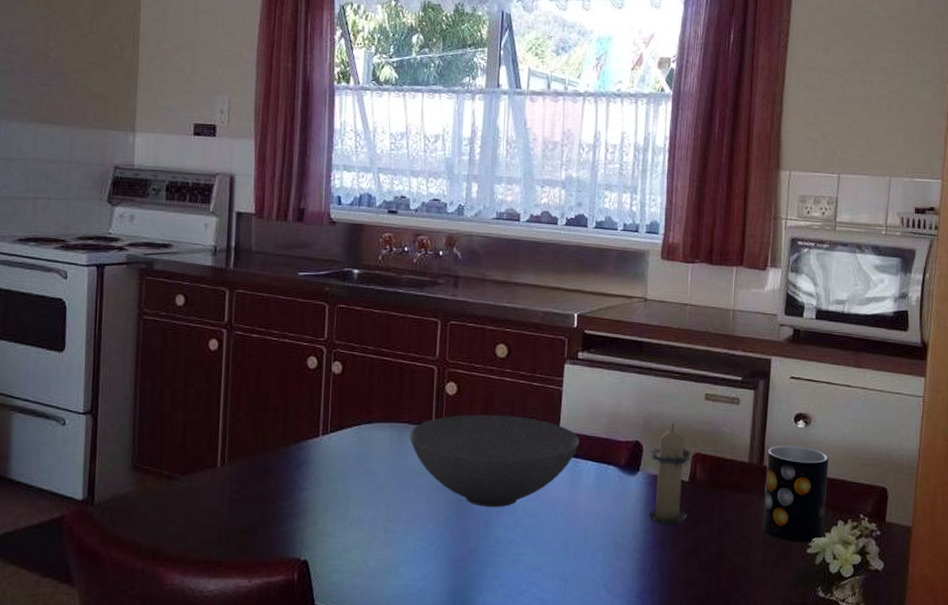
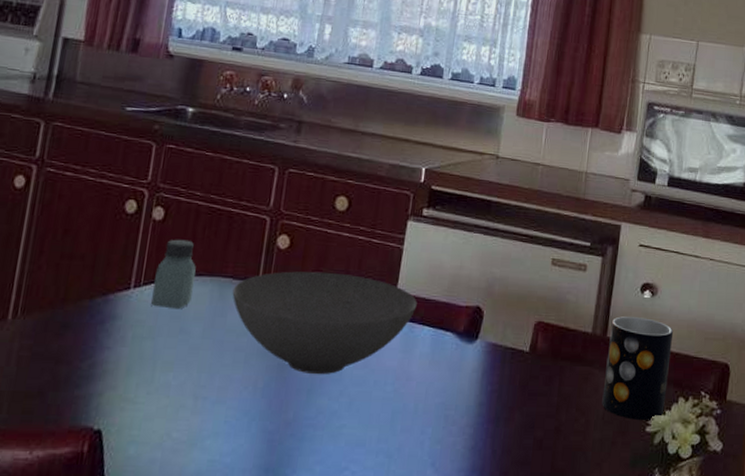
saltshaker: none [339,390,375,452] -> present [151,239,196,308]
candle: present [647,422,692,526] -> none [483,287,535,400]

